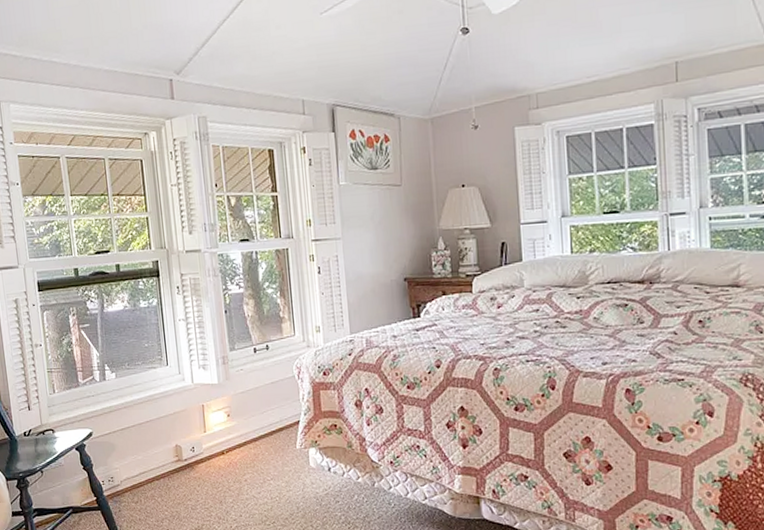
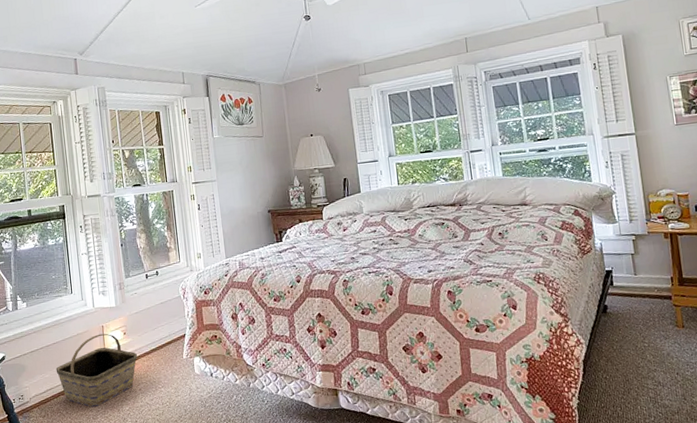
basket: none [149,414,243,497] -> present [56,333,137,408]

